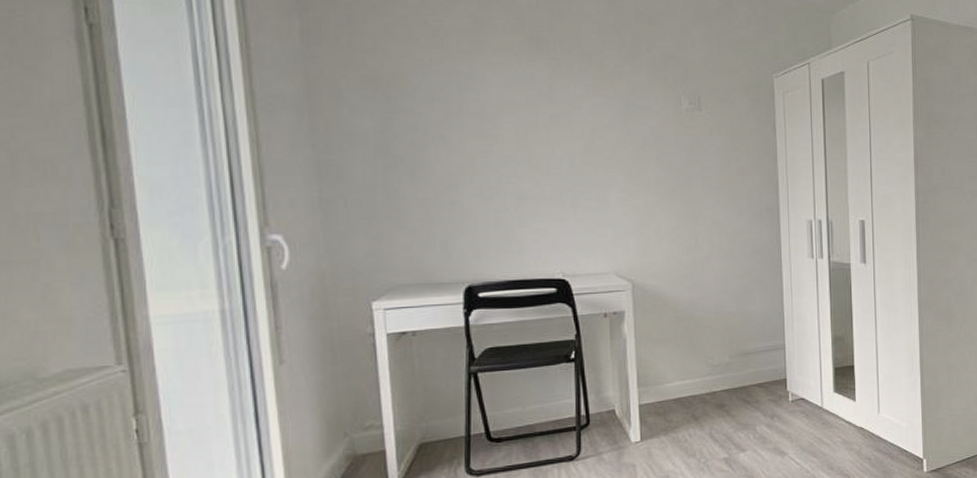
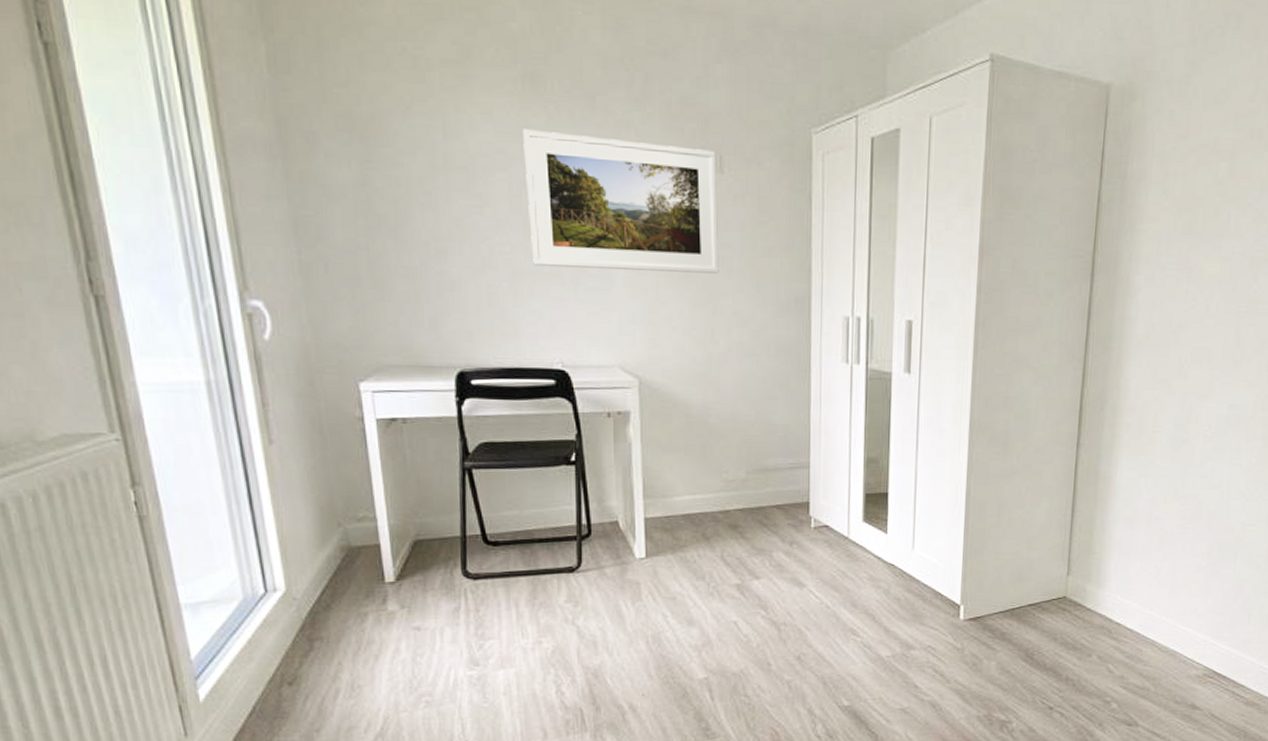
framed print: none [529,81,700,192] -> present [523,129,719,274]

